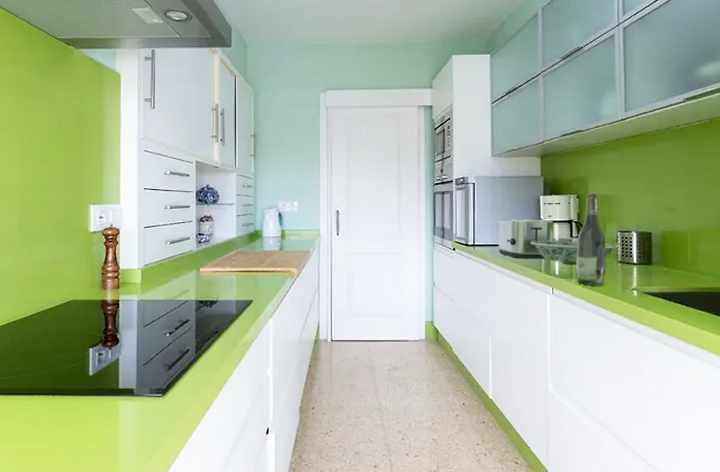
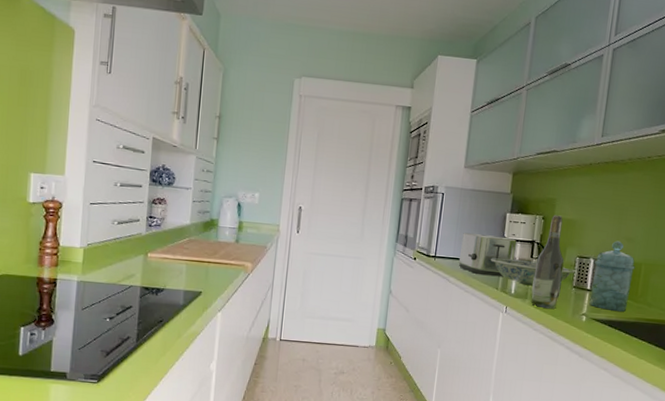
canister: none [636,211,681,282] -> present [589,241,635,312]

